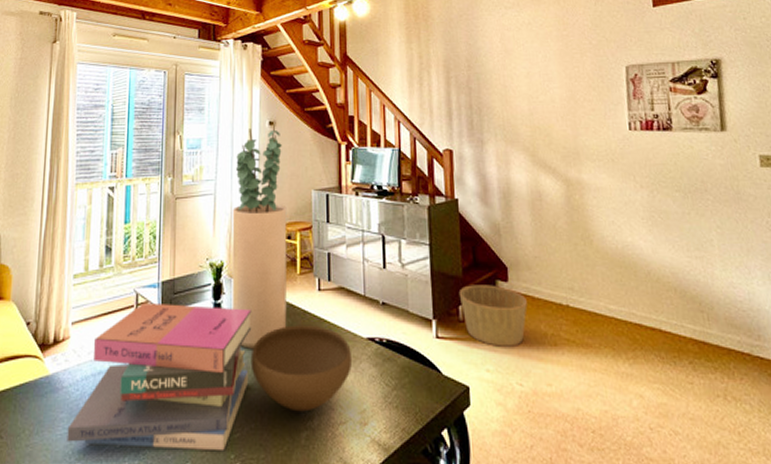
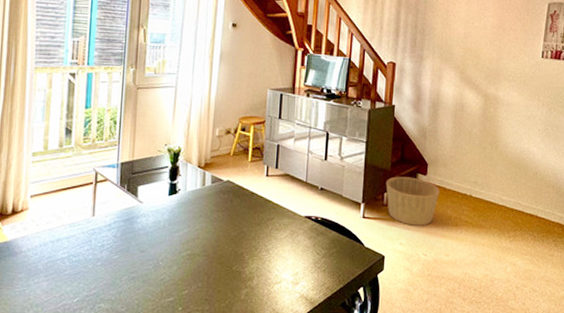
books: present [66,302,252,452] -> none [25,180,205,305]
vase: present [232,120,287,349] -> none [186,22,243,223]
bowl: present [250,325,353,412] -> none [201,204,291,274]

